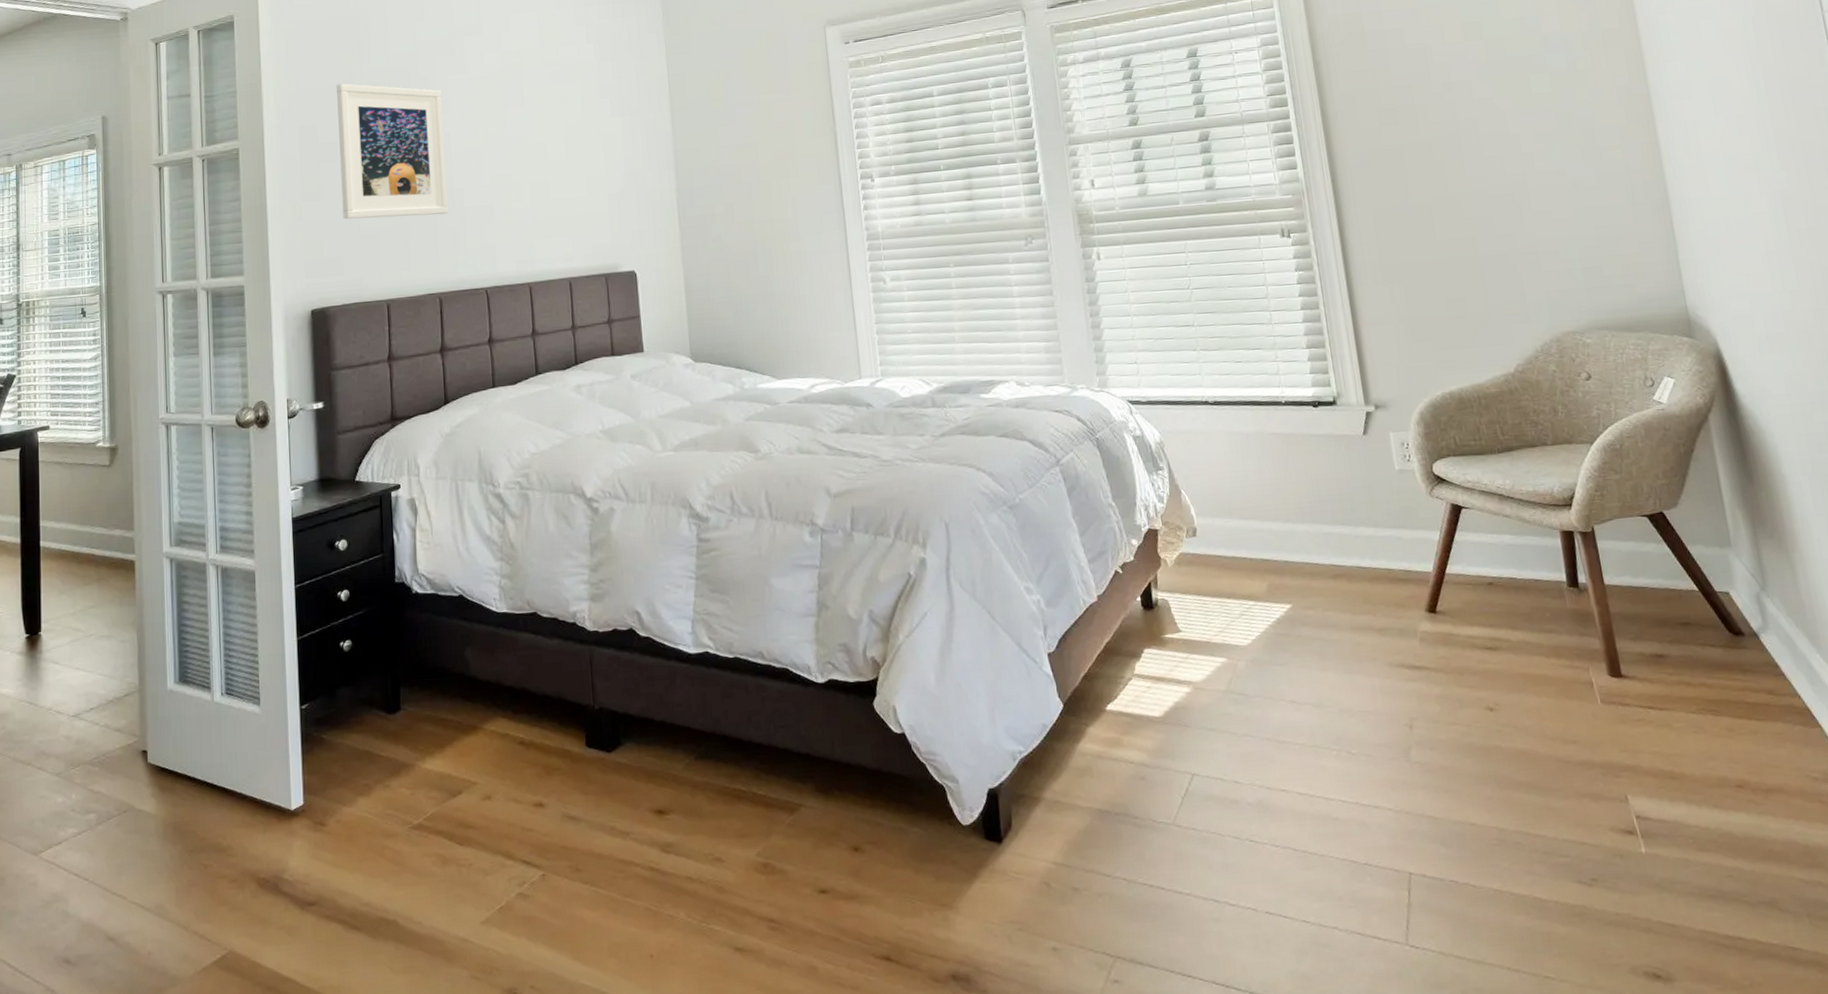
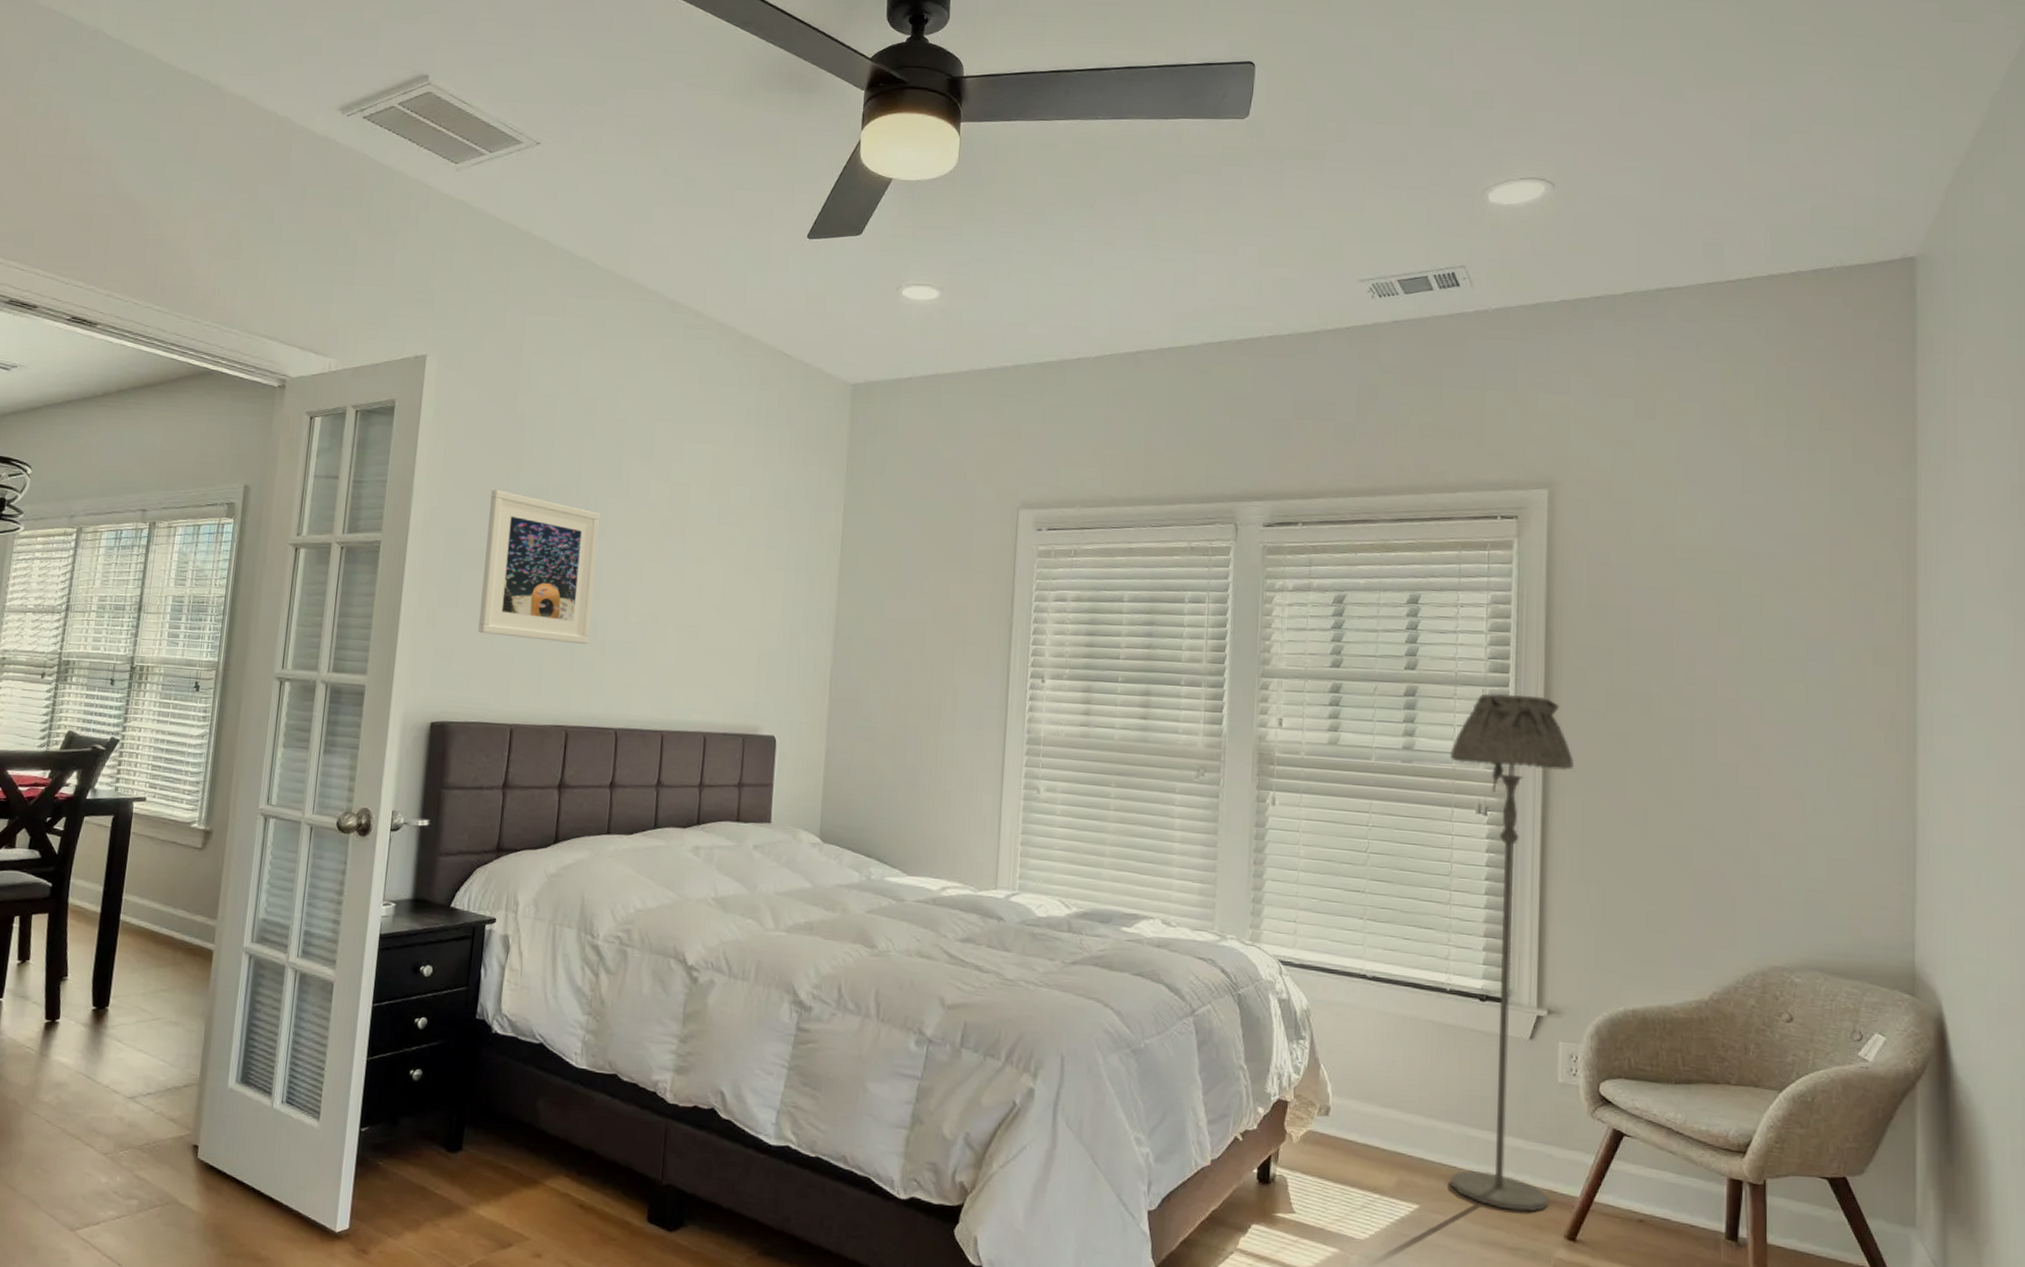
floor lamp: none [1248,122,1407,595] -> present [1450,693,1575,1212]

